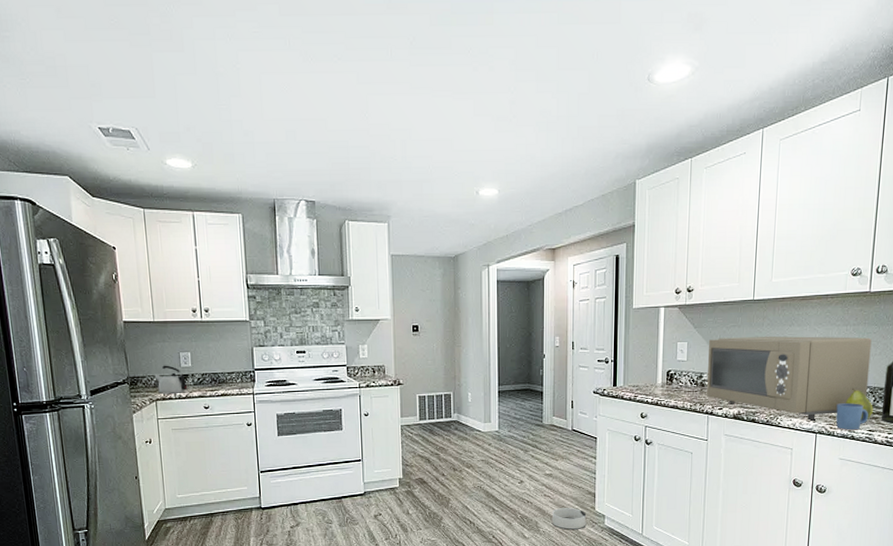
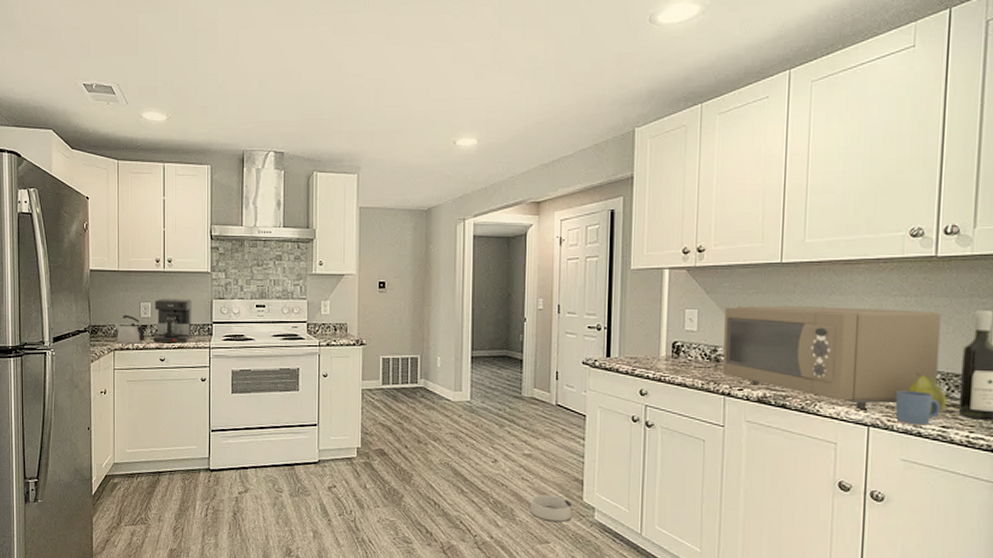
coffee maker: none [194,347,235,392] -> present [153,299,192,344]

